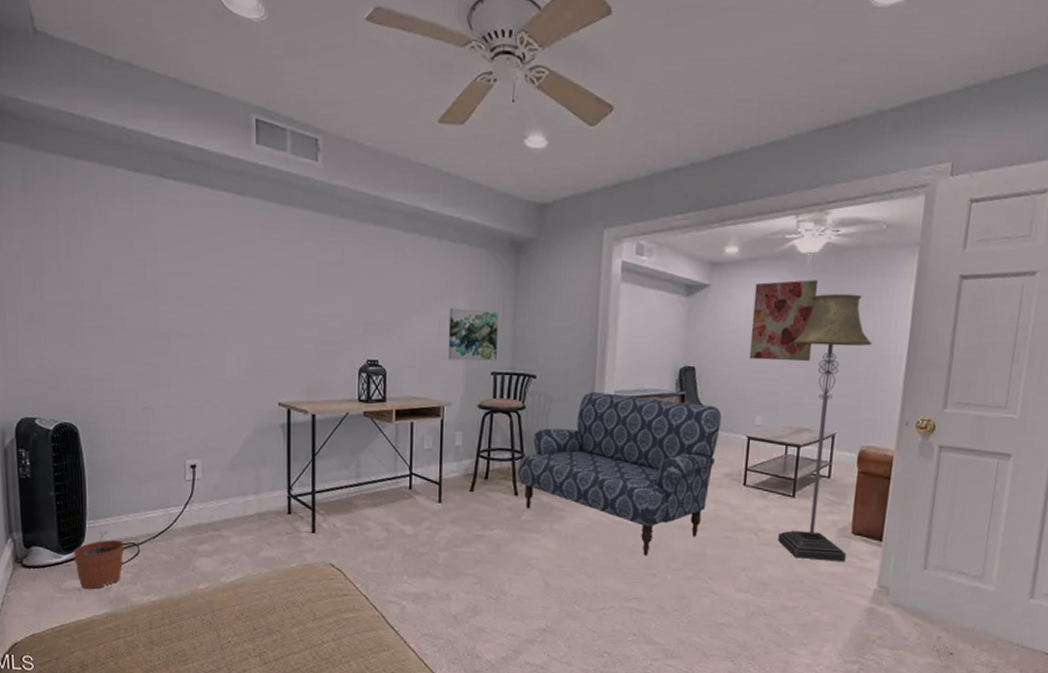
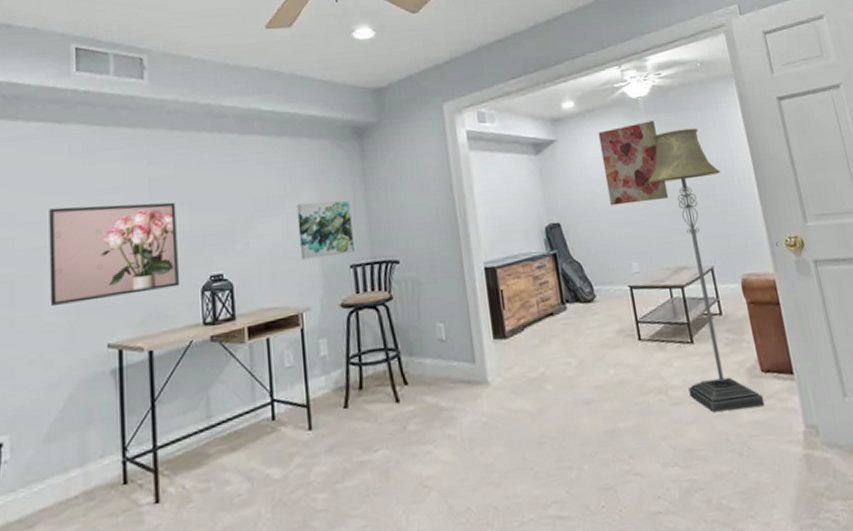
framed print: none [231,276,341,365] -> present [49,202,179,306]
sofa: present [518,392,722,555] -> none [395,260,606,445]

